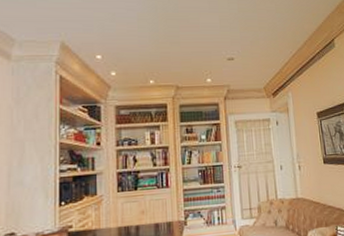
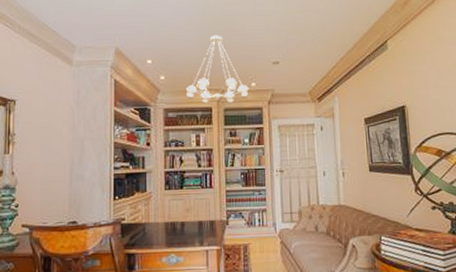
chandelier: none [138,31,205,100] -> present [185,35,249,104]

